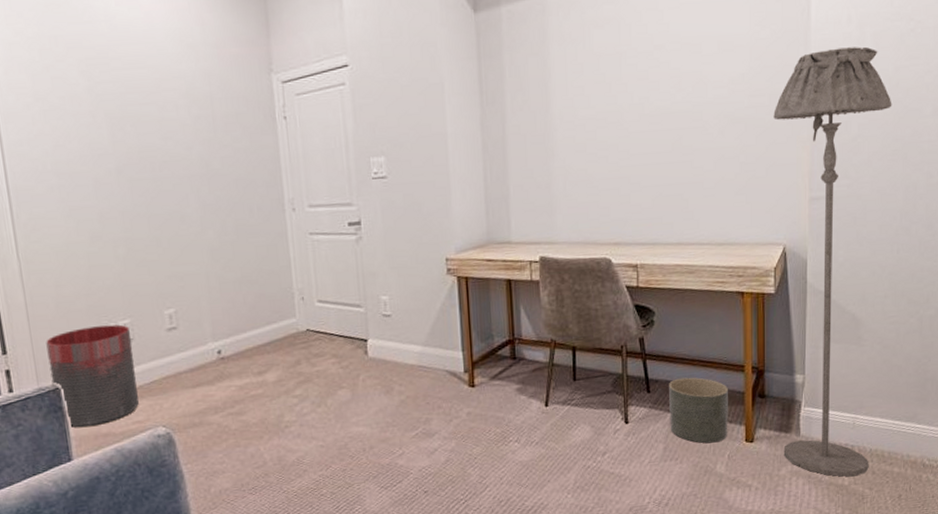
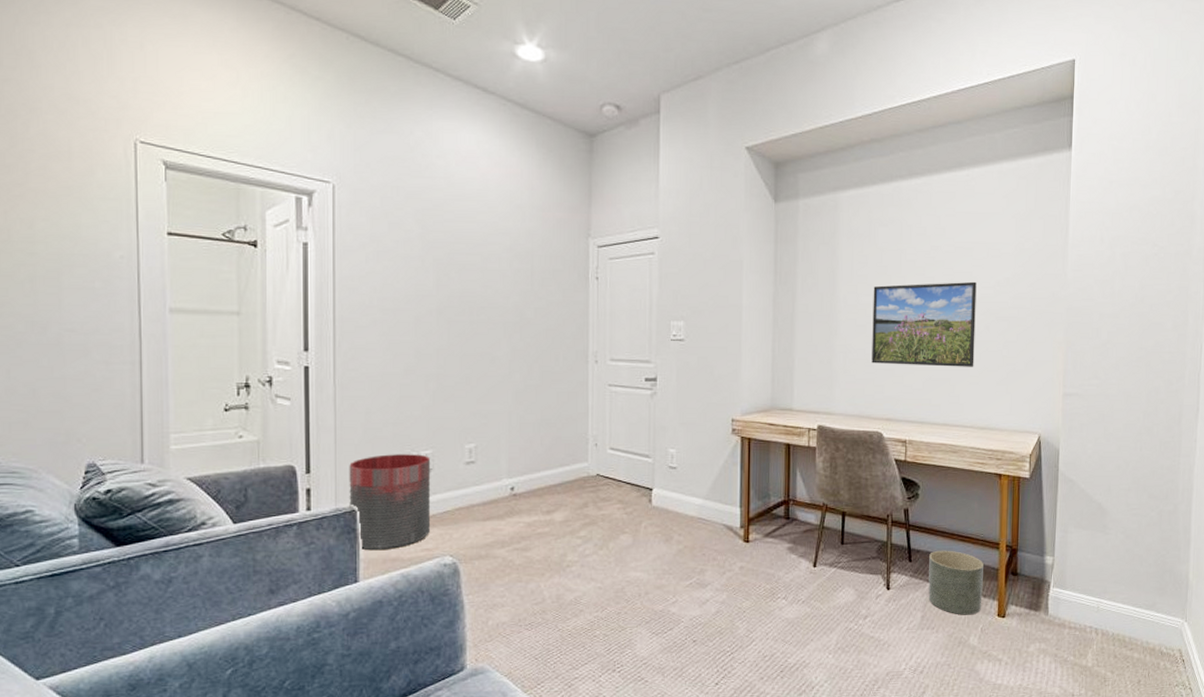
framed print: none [591,81,709,184] -> present [871,281,977,367]
floor lamp: present [773,47,892,477] -> none [1032,263,1138,659]

